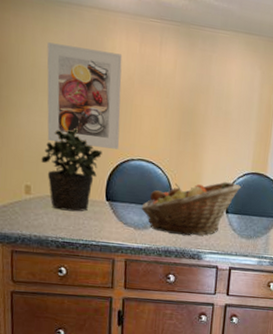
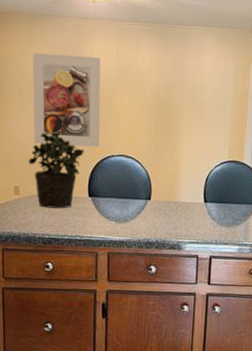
fruit basket: present [141,182,241,236] -> none [122,171,219,227]

